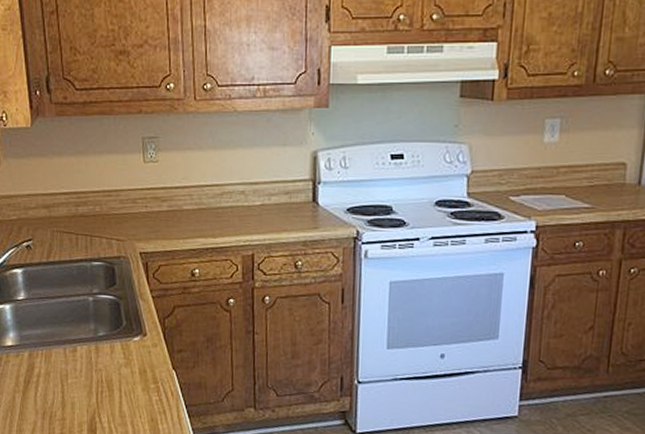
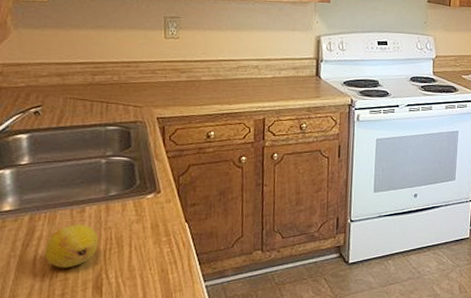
fruit: none [43,364,91,408] -> present [44,225,99,268]

